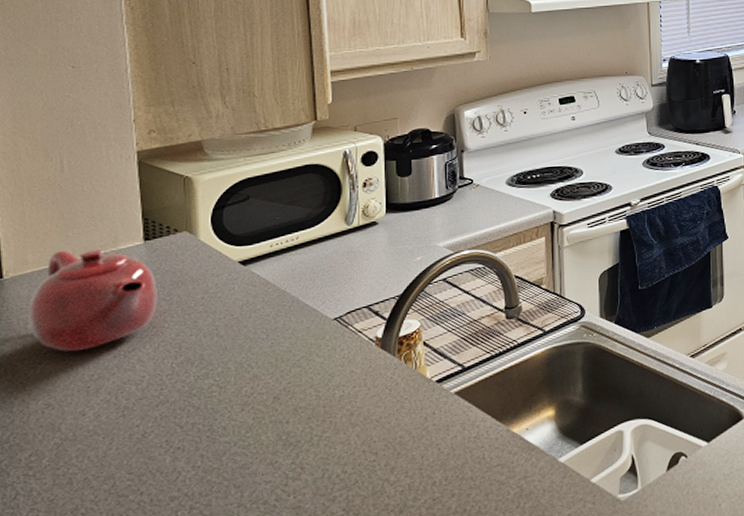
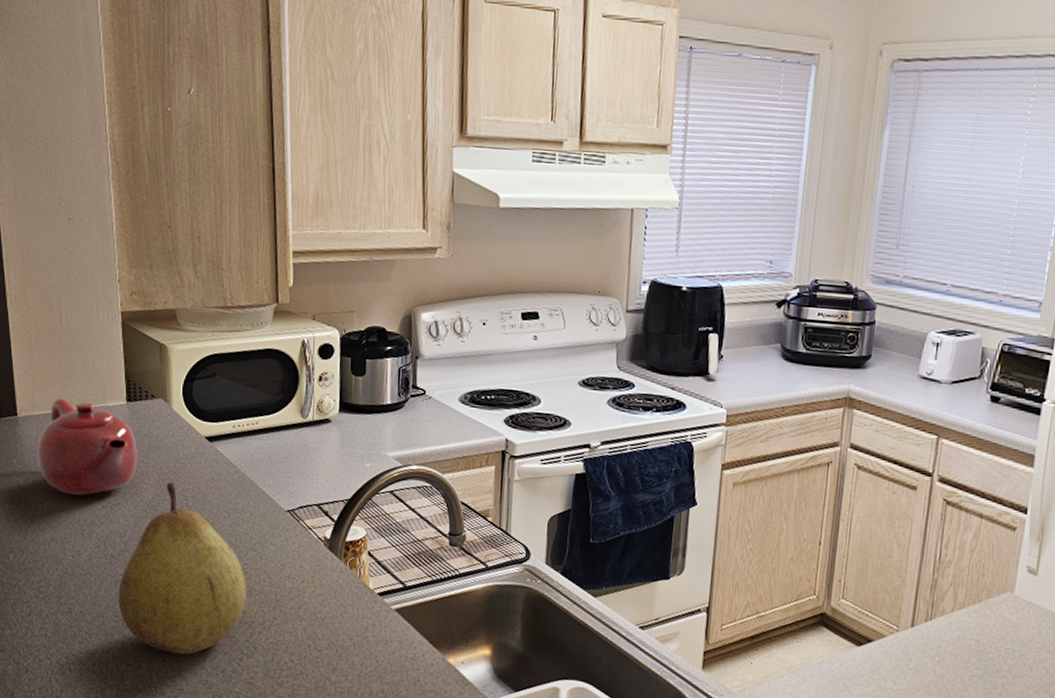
fruit: none [133,314,290,499] -> present [118,482,247,655]

